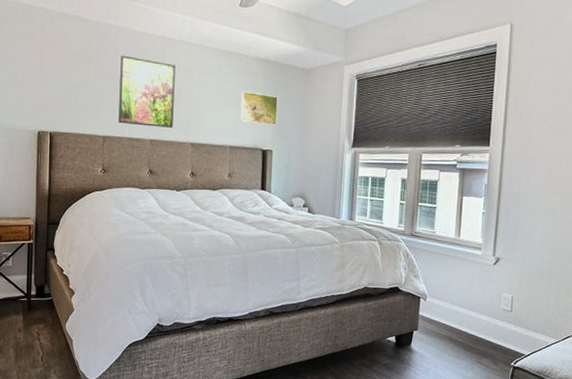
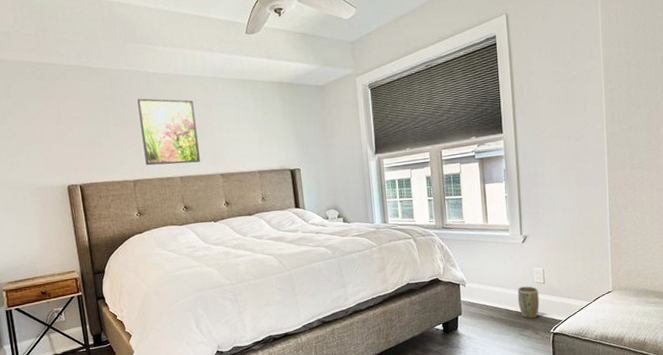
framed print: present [240,91,278,125] -> none [261,115,300,146]
plant pot: none [480,311,504,348] -> present [517,286,540,319]

